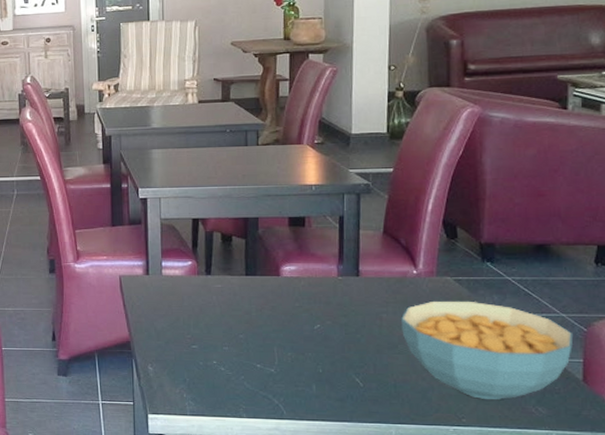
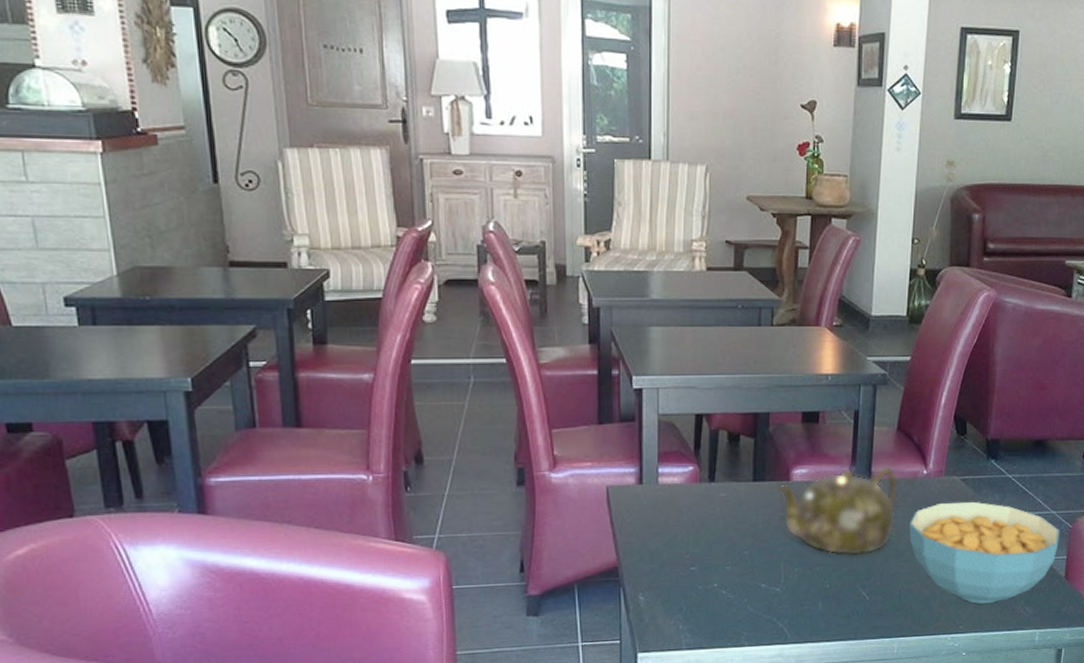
teapot: none [267,264,389,346] -> present [776,464,899,556]

